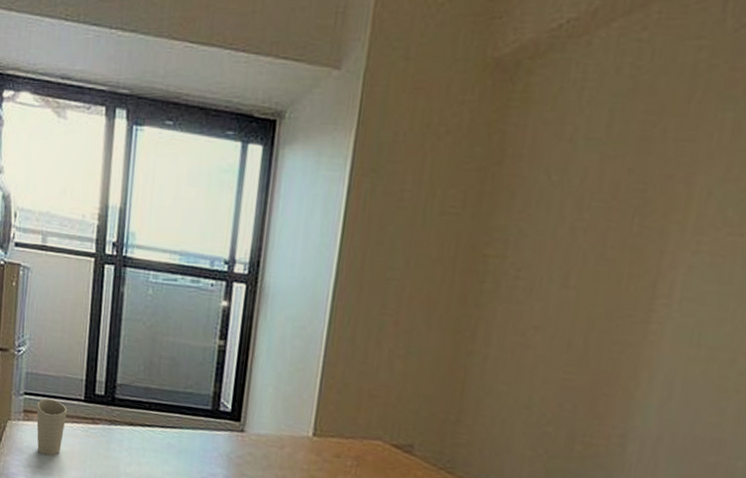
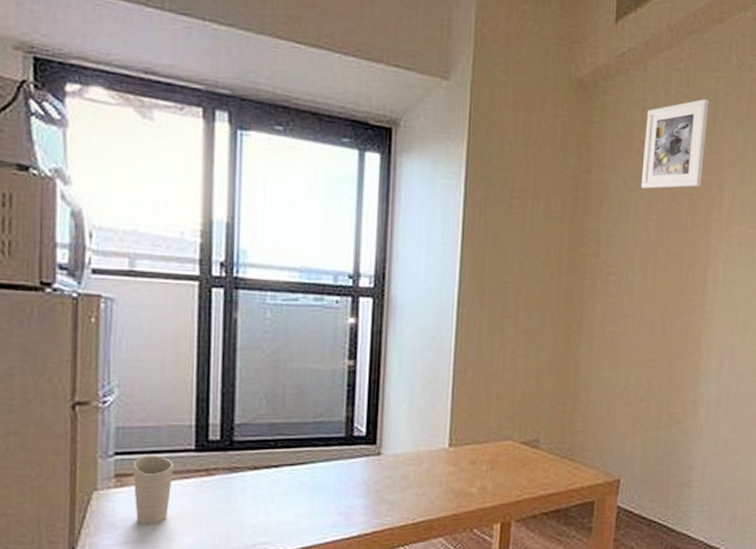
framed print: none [569,73,683,184] -> present [640,98,709,189]

